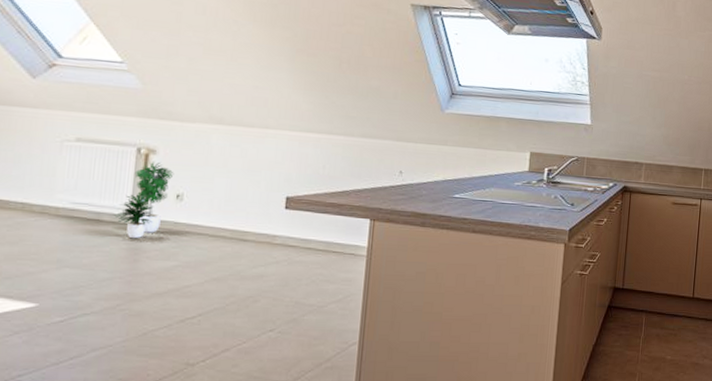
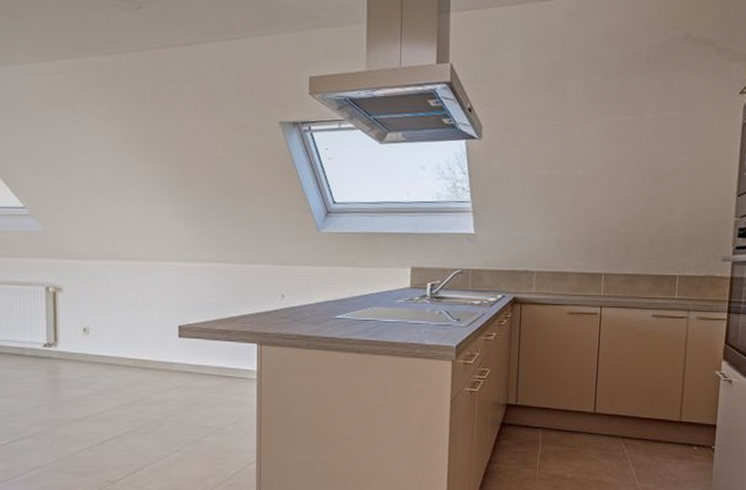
potted plant: present [114,161,174,238] -> none [34,298,79,370]

